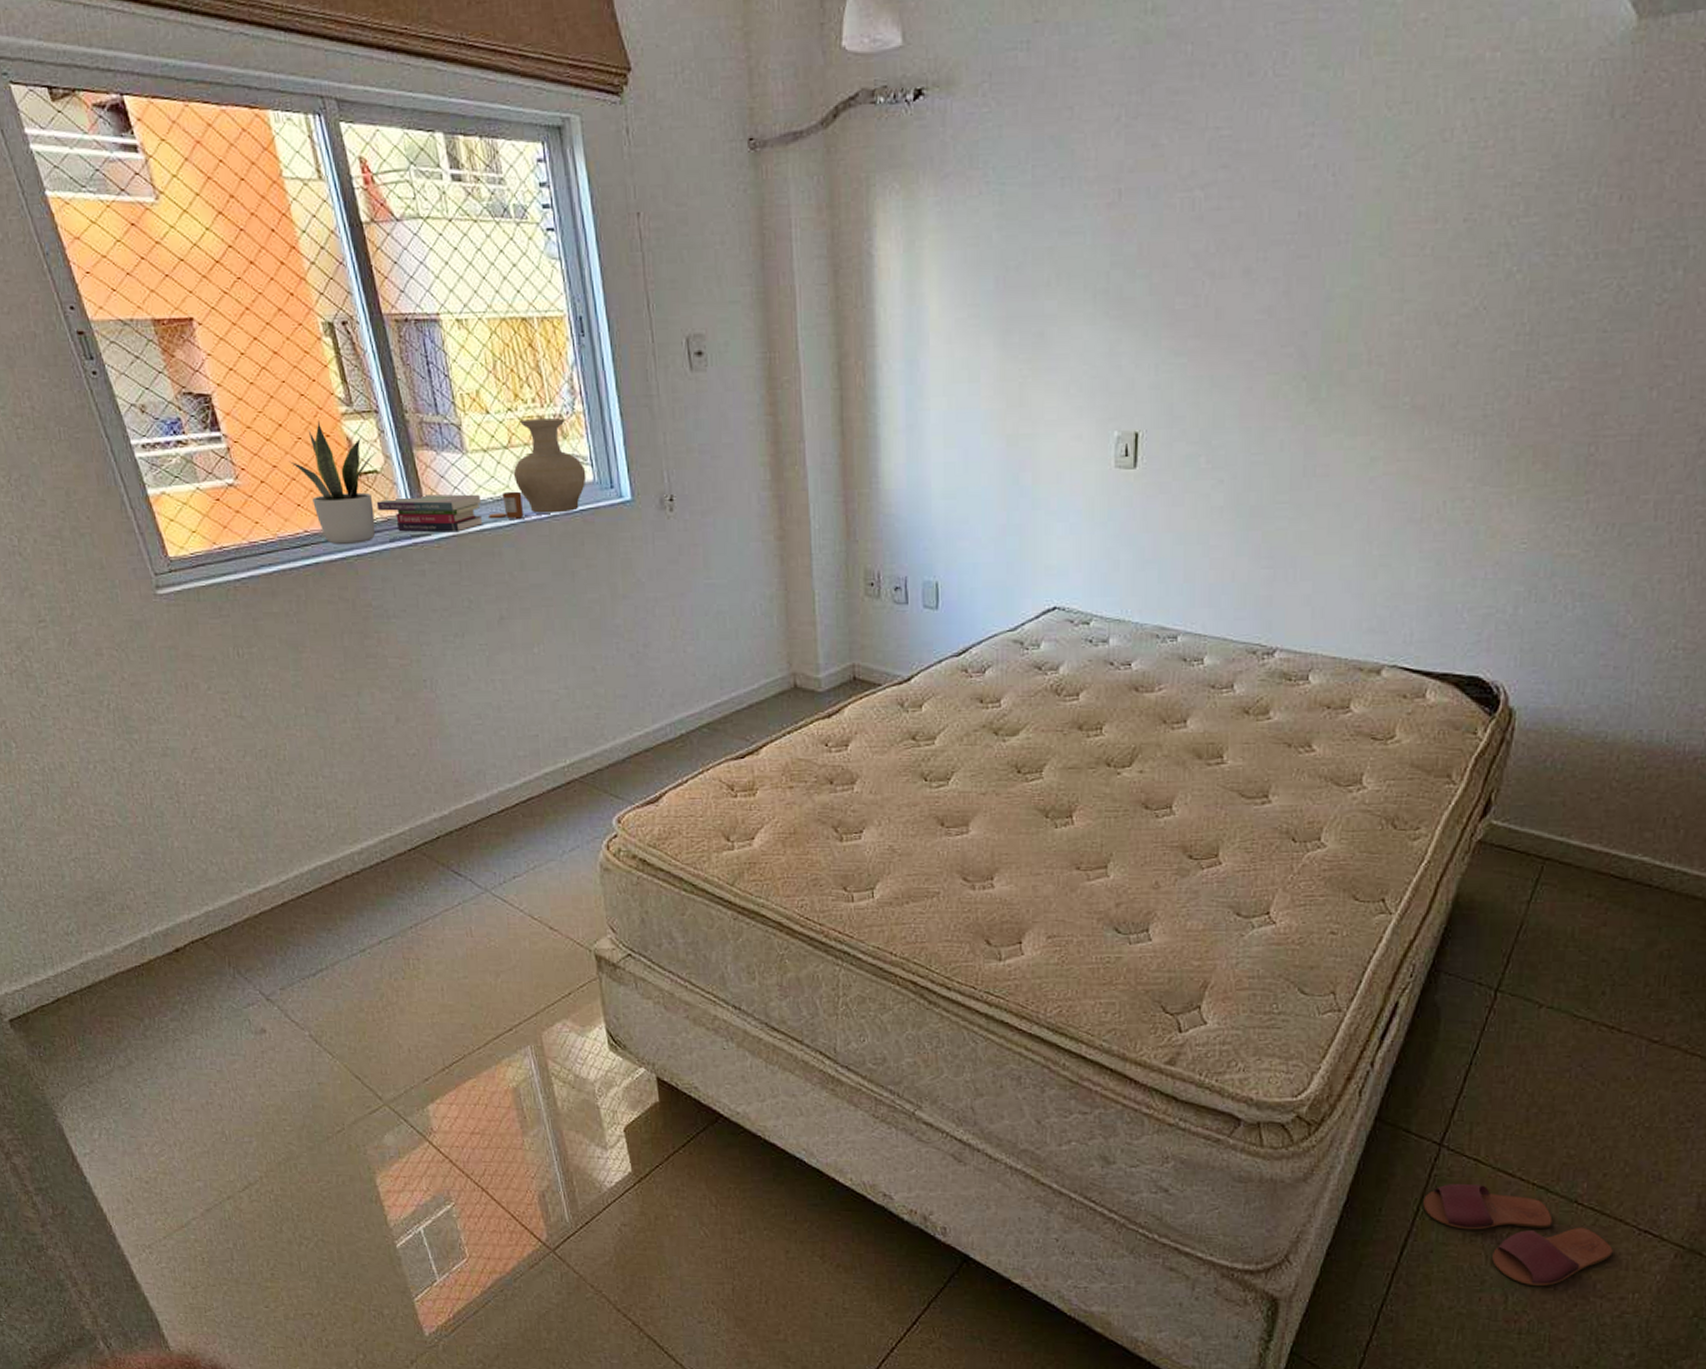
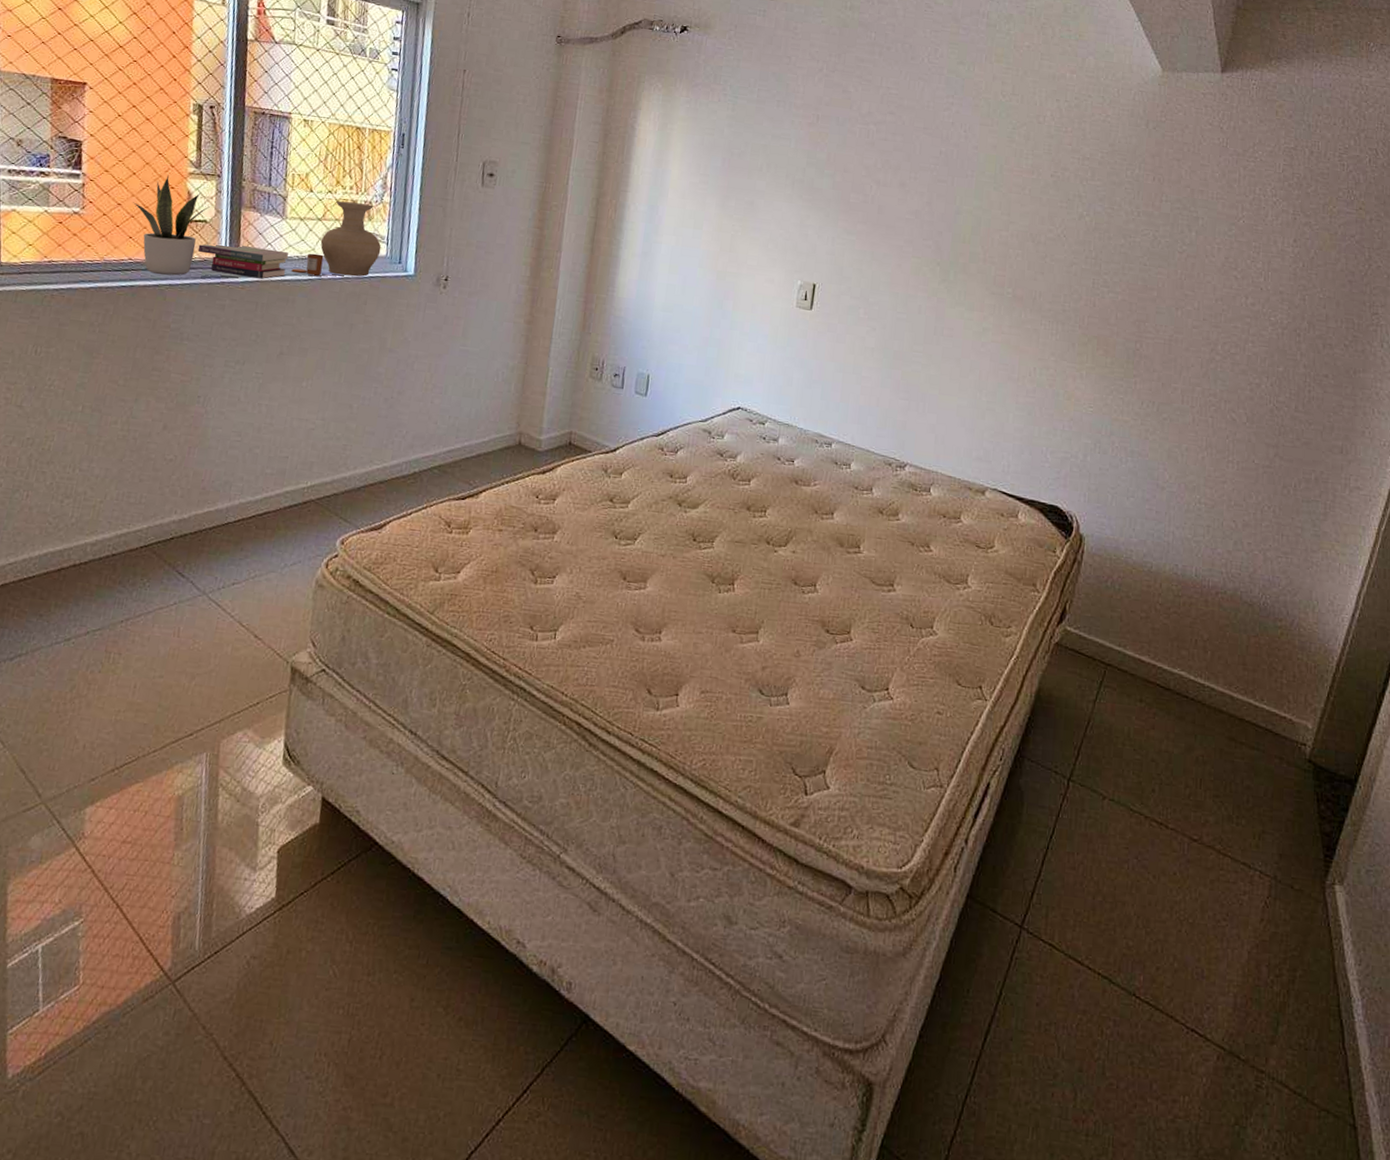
slippers: present [1423,1183,1613,1287] -> none [1005,967,1166,1084]

